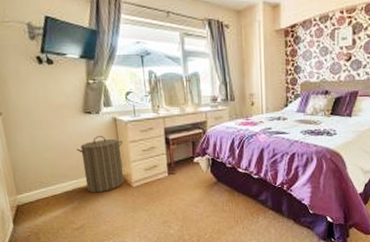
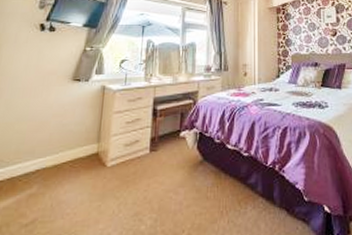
laundry hamper: present [77,136,124,193] -> none [52,106,107,175]

